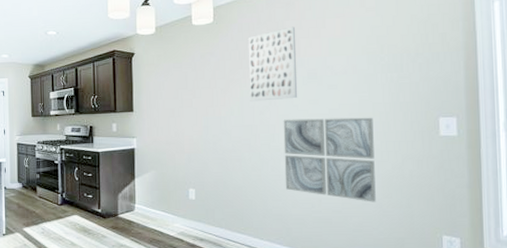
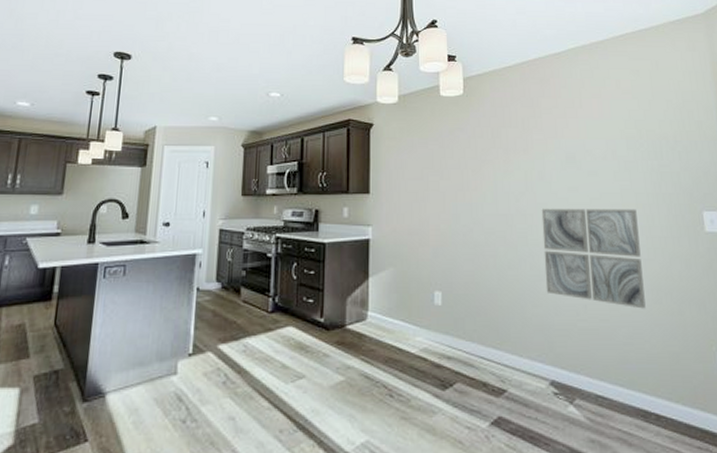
wall art: present [247,26,298,101] -> none [501,104,557,186]

